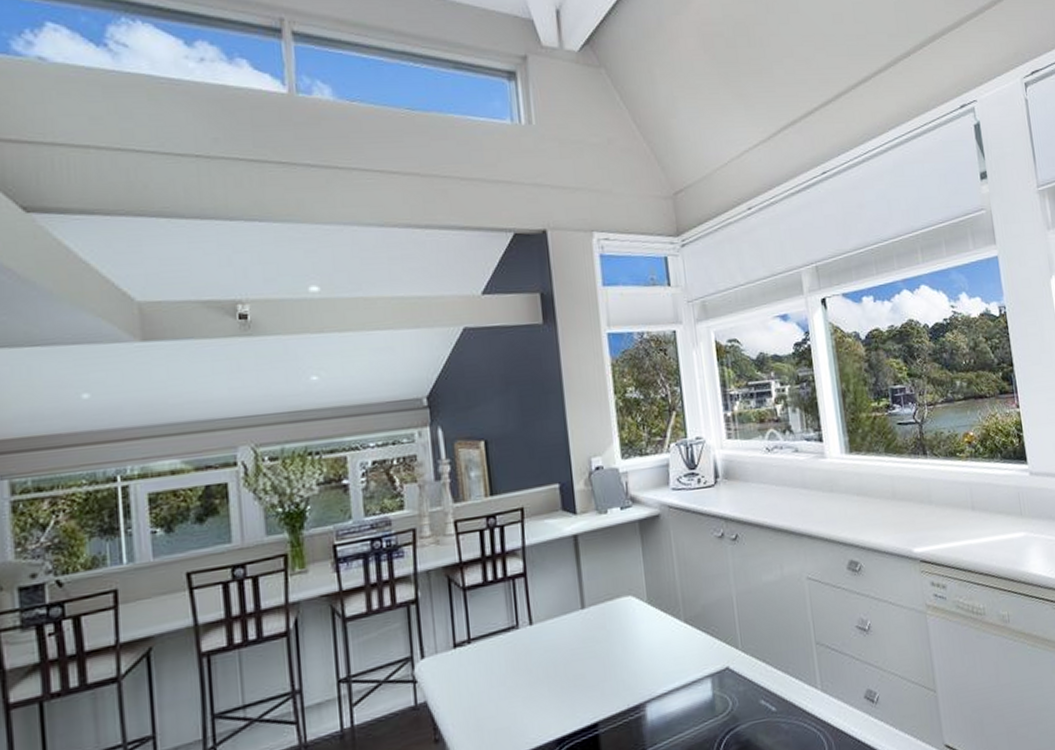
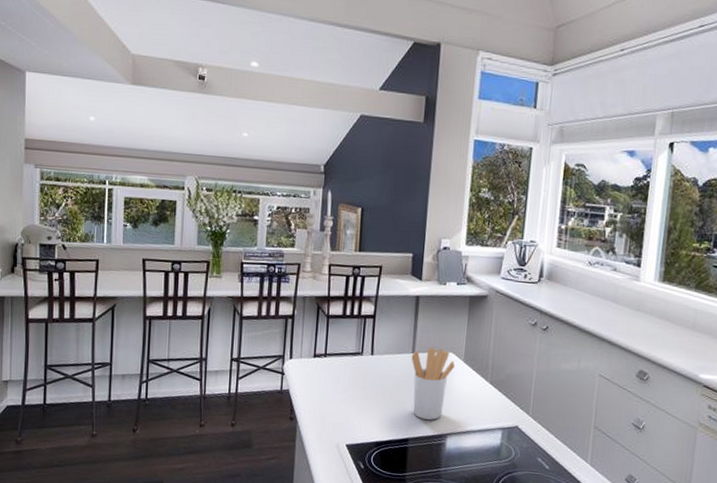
utensil holder: none [581,594,639,692] -> present [411,347,456,420]

